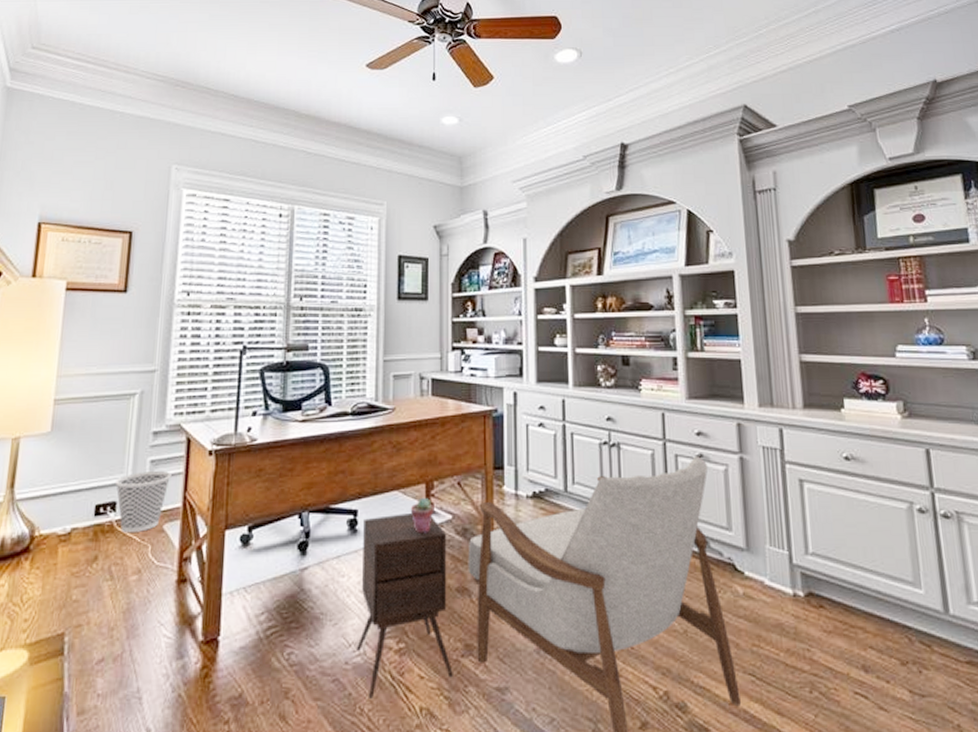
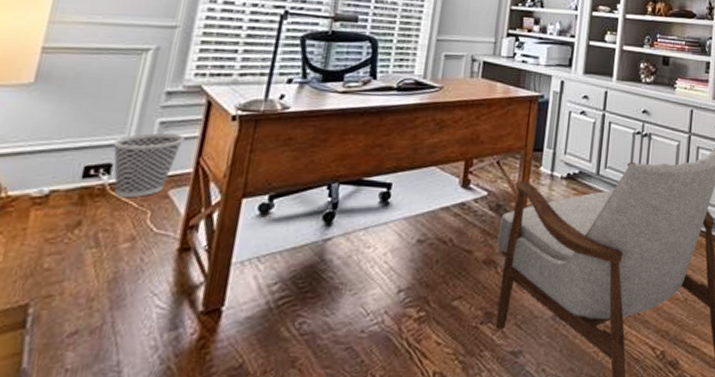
side table: present [356,514,453,698] -> none [374,188,481,365]
potted succulent: present [410,497,434,533] -> none [446,173,471,208]

